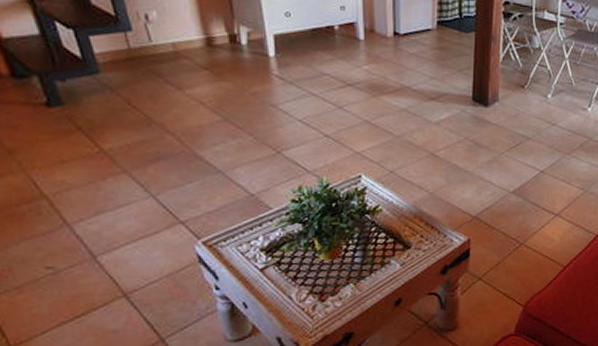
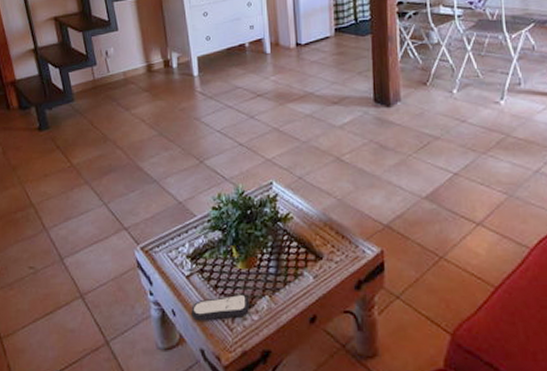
remote control: none [266,283,332,311] -> present [191,294,249,321]

